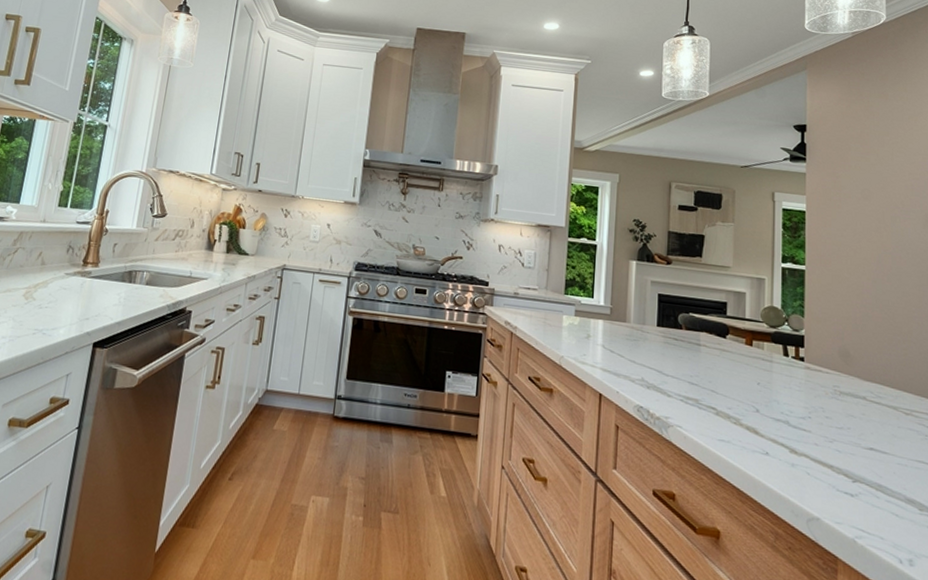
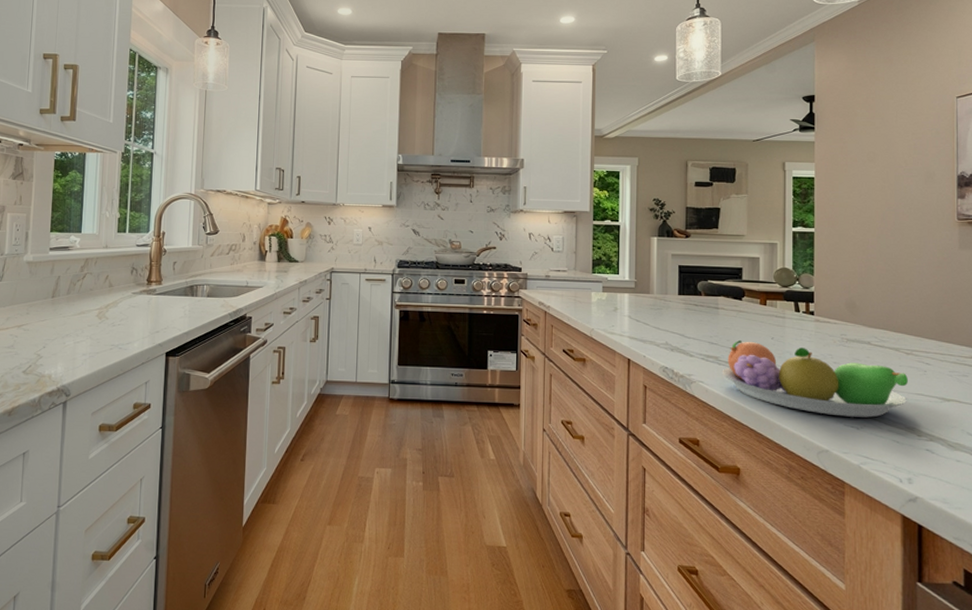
fruit bowl: none [702,382,907,484] -> present [722,339,908,418]

